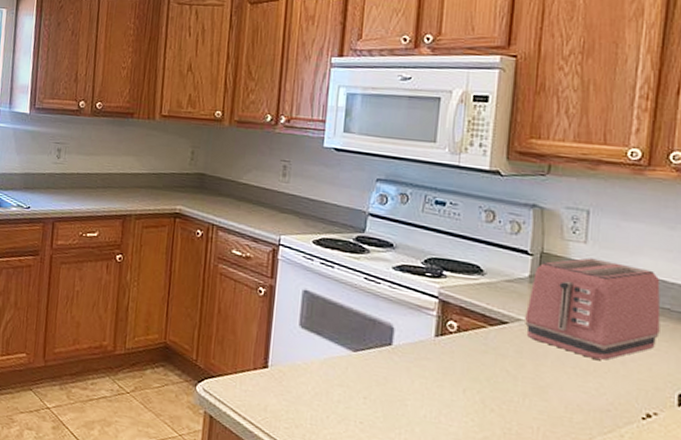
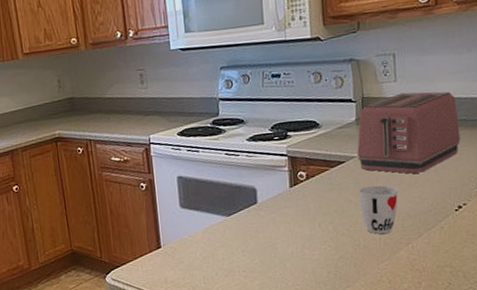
cup: none [518,358,570,424] -> present [358,185,398,234]

